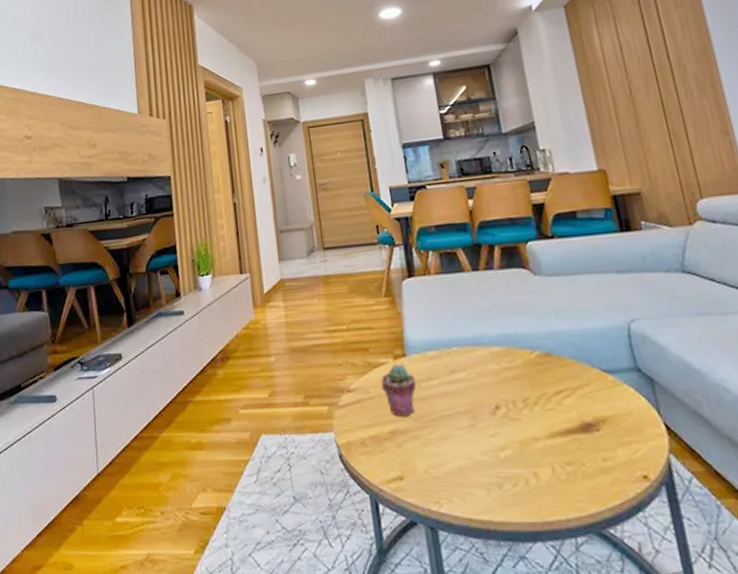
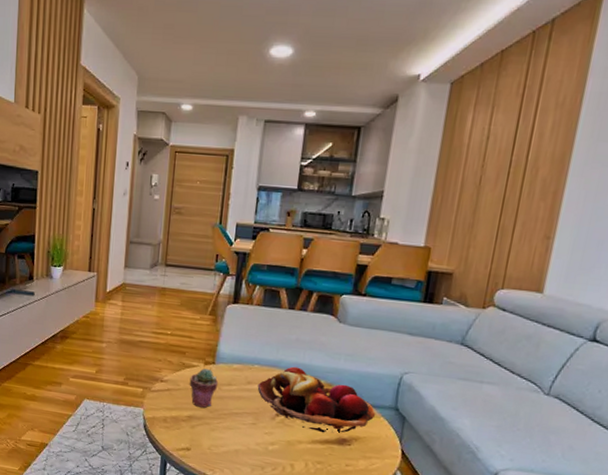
fruit basket: none [463,339,616,421] -> present [257,366,376,433]

